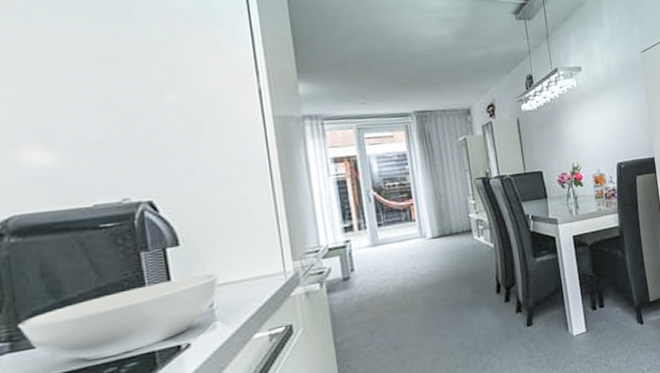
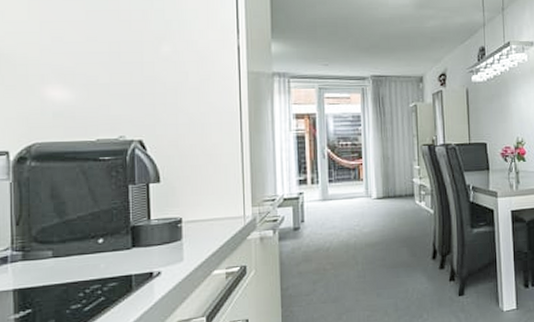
bowl: present [16,273,220,361] -> none [29,210,190,277]

